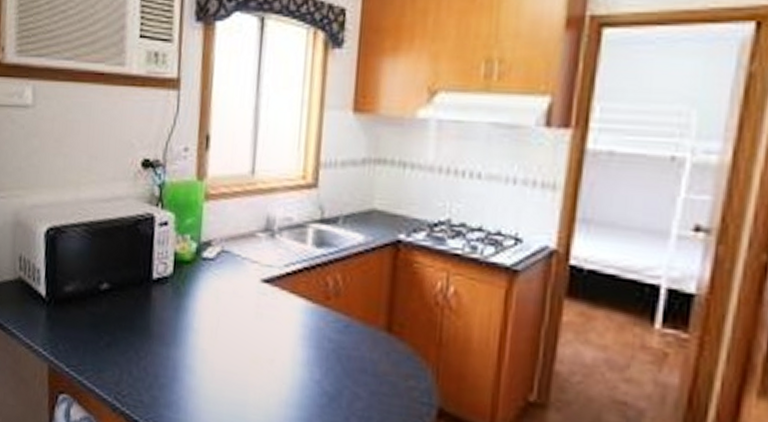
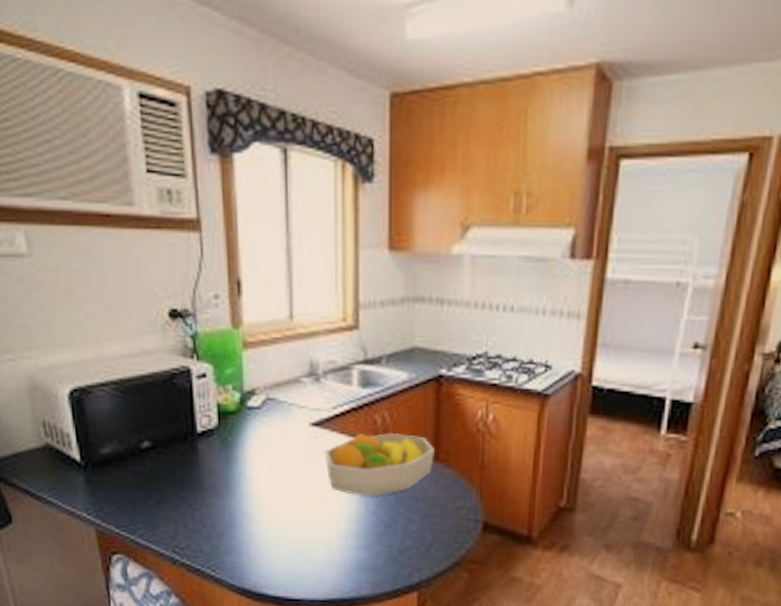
fruit bowl: none [272,293,388,365] -> present [324,432,434,497]

